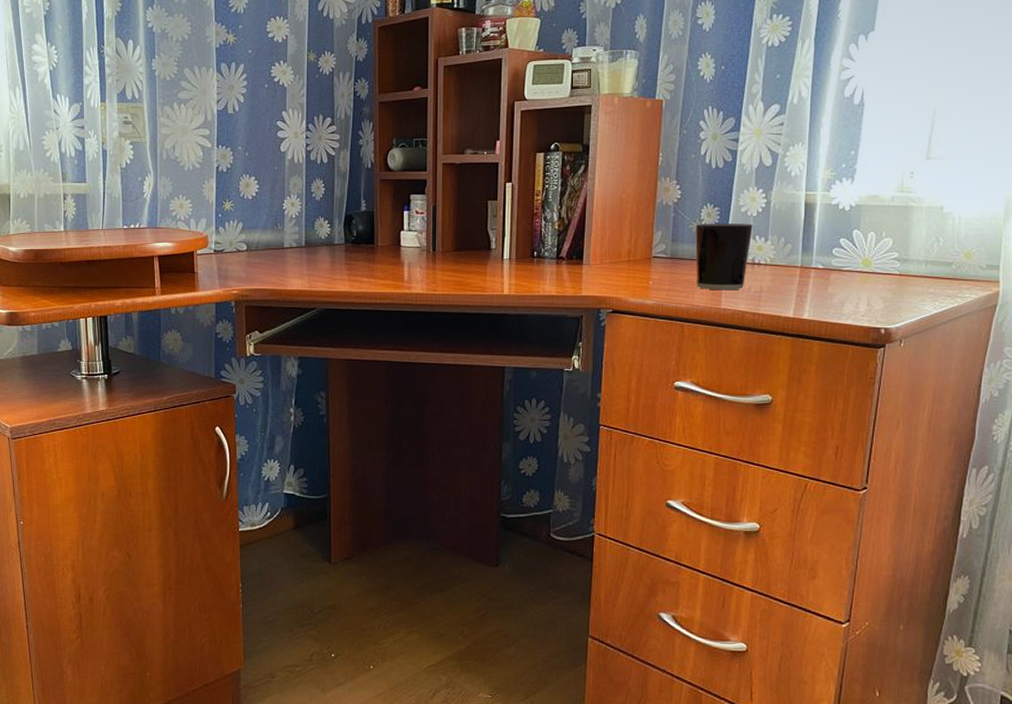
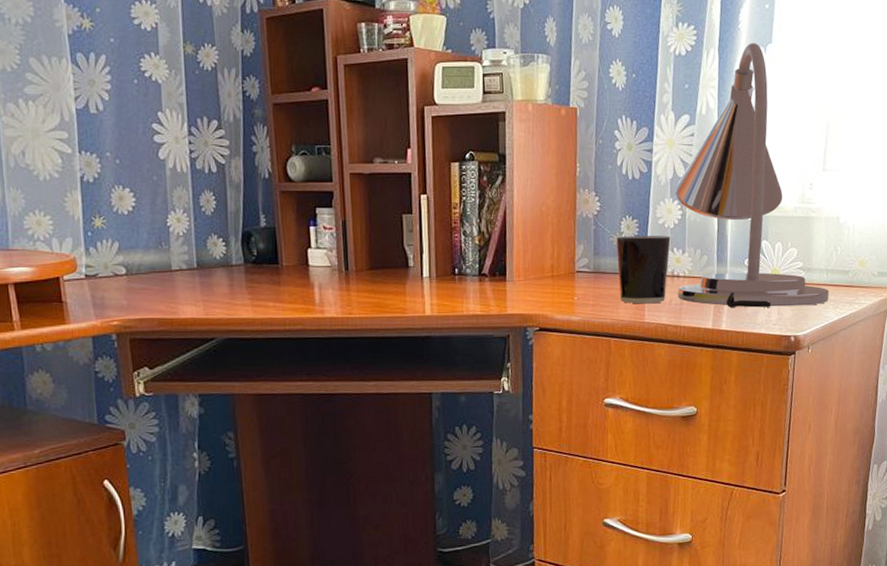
table lamp: none [757,31,928,298] -> present [675,43,830,308]

